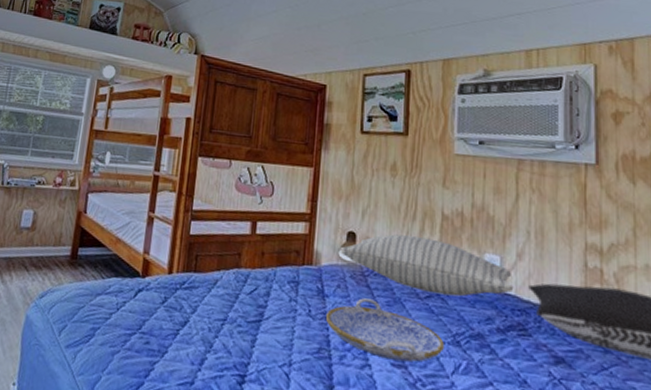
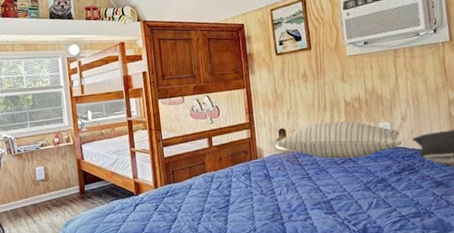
serving tray: present [325,298,444,362] -> none [273,172,360,211]

